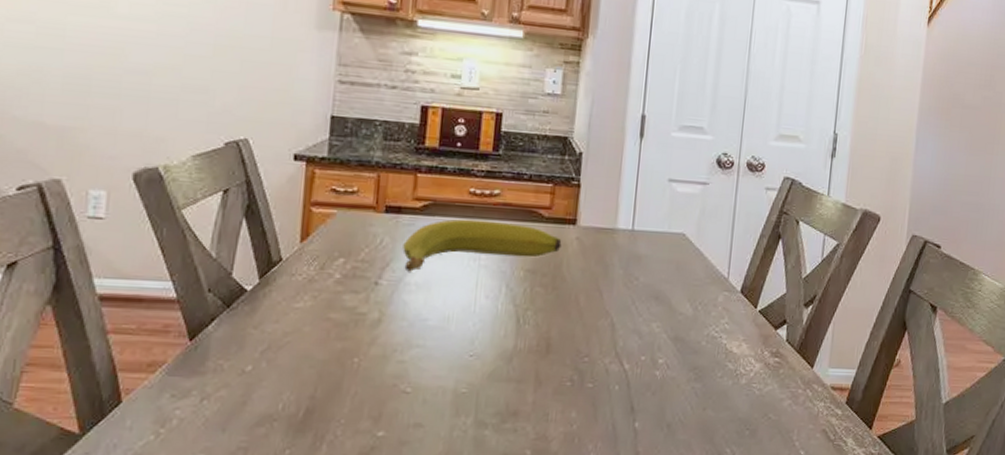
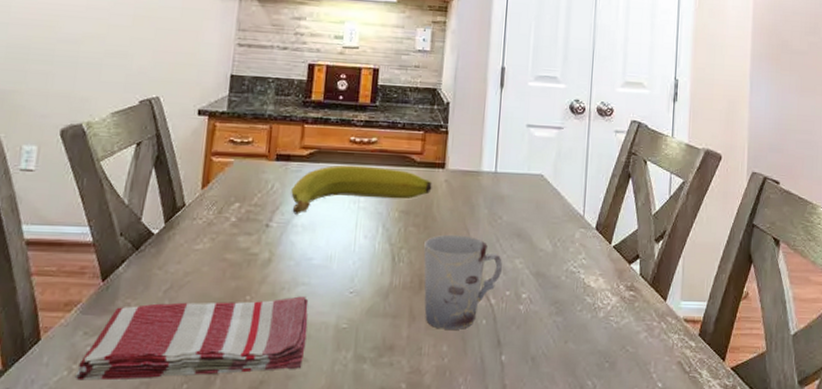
dish towel: none [162,359,424,445] -> present [74,296,309,381]
cup: none [551,295,638,395] -> present [424,234,502,330]

